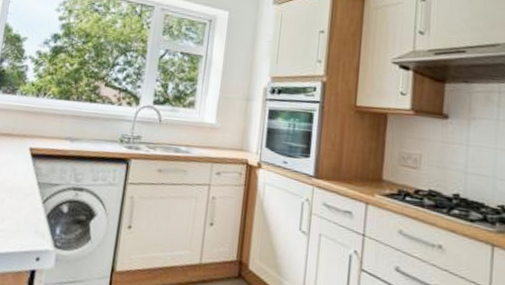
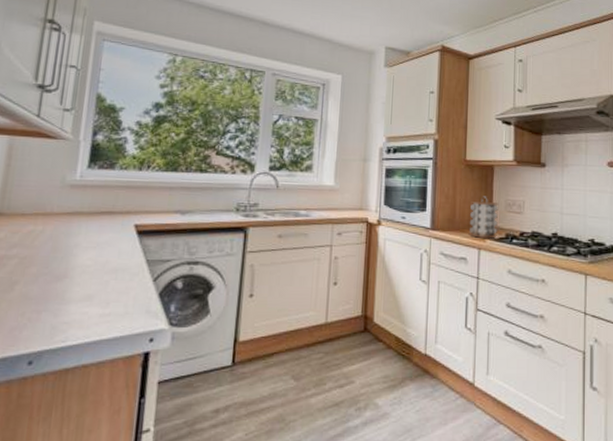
spice rack: none [355,146,391,194] -> present [468,196,498,238]

